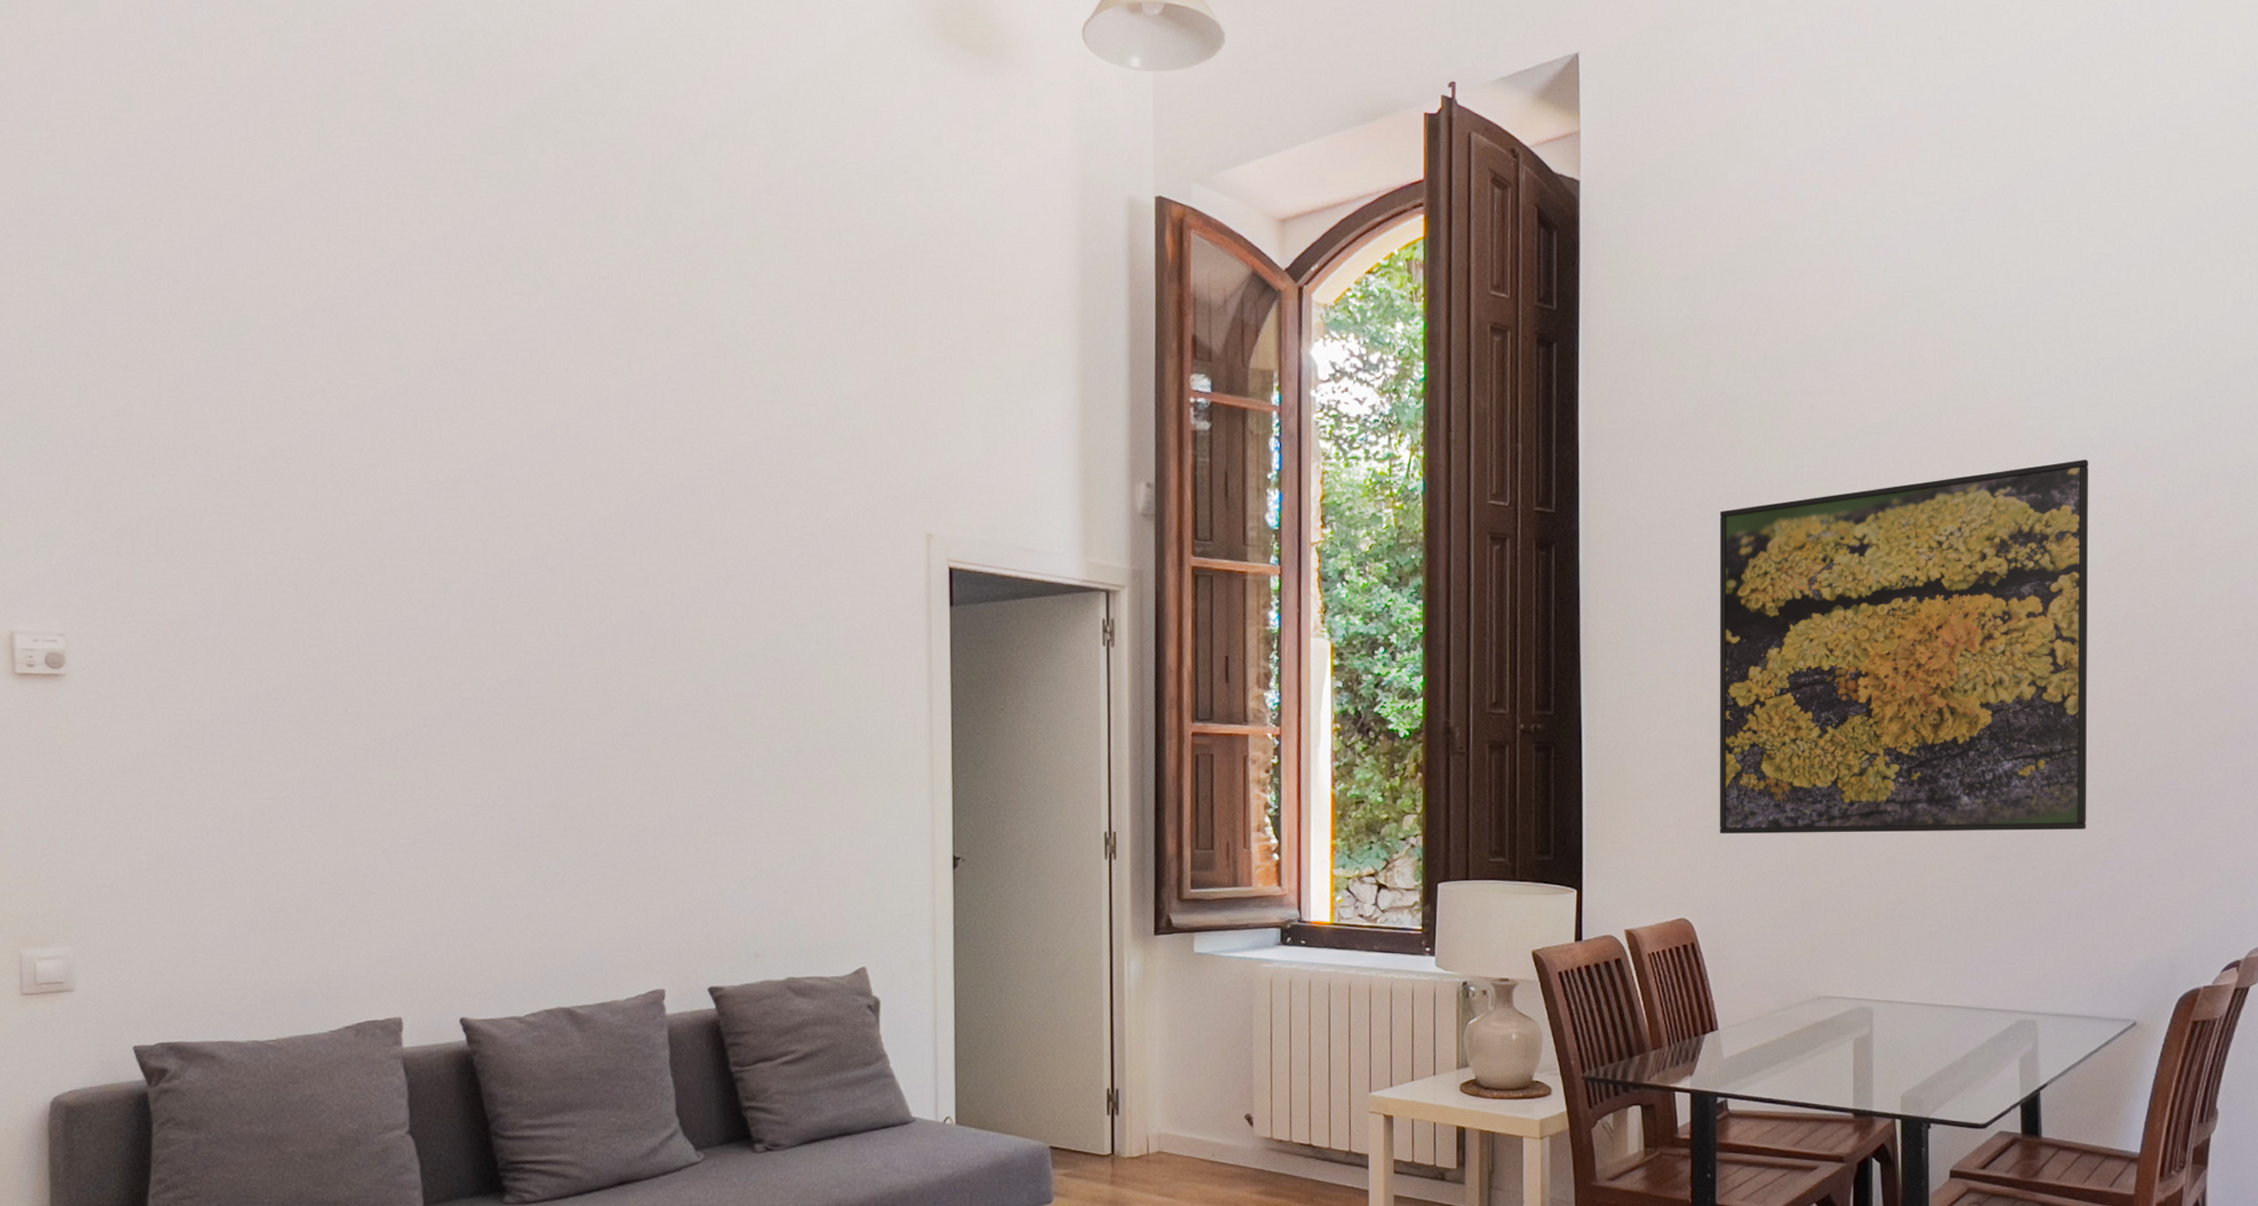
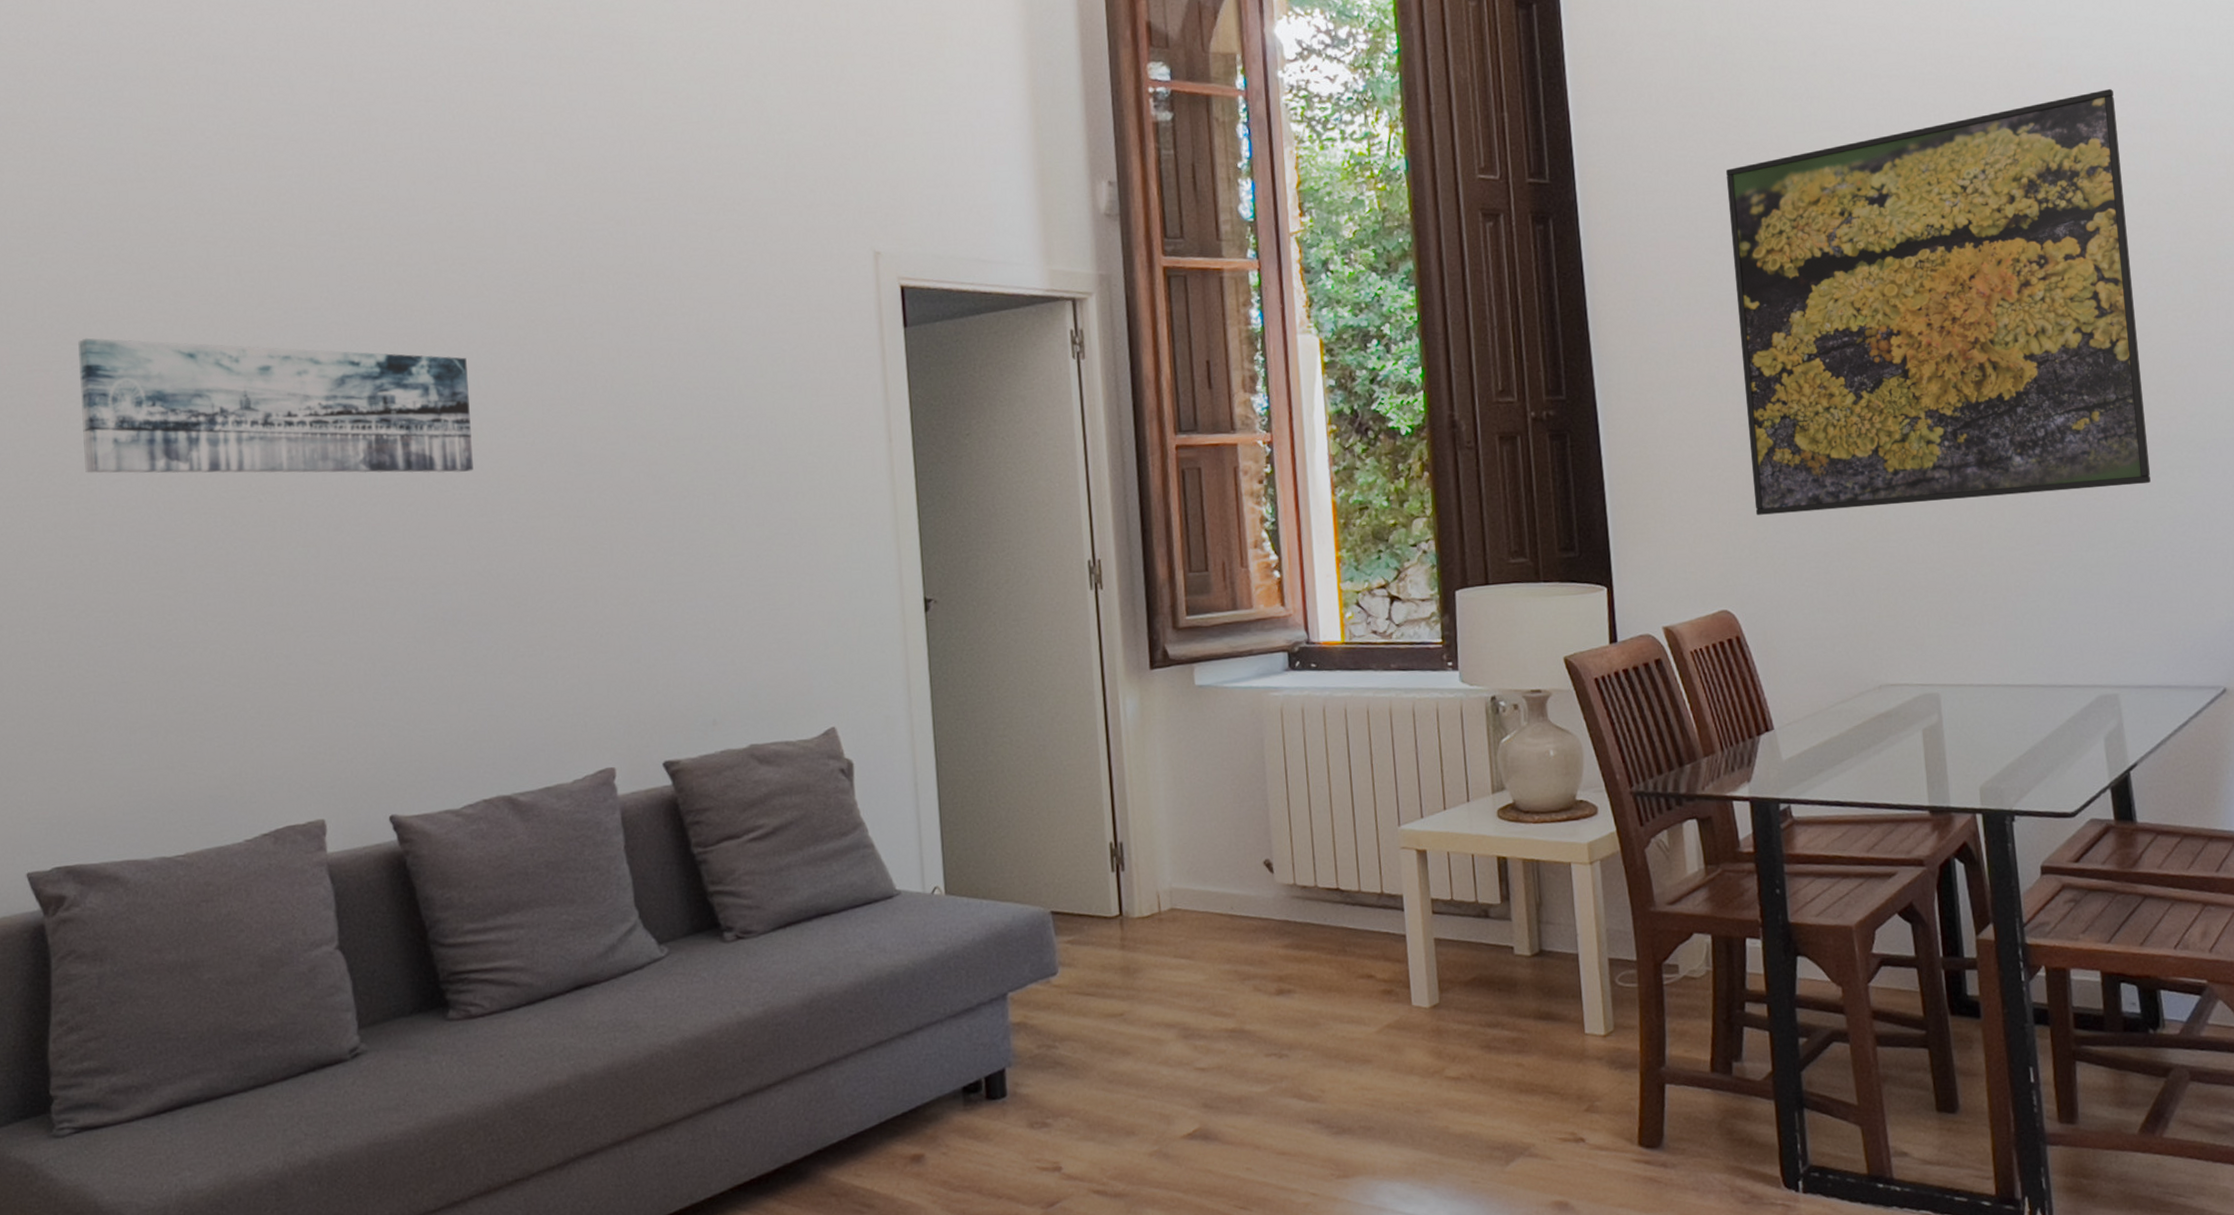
wall art: none [195,564,550,711] -> present [78,338,473,474]

